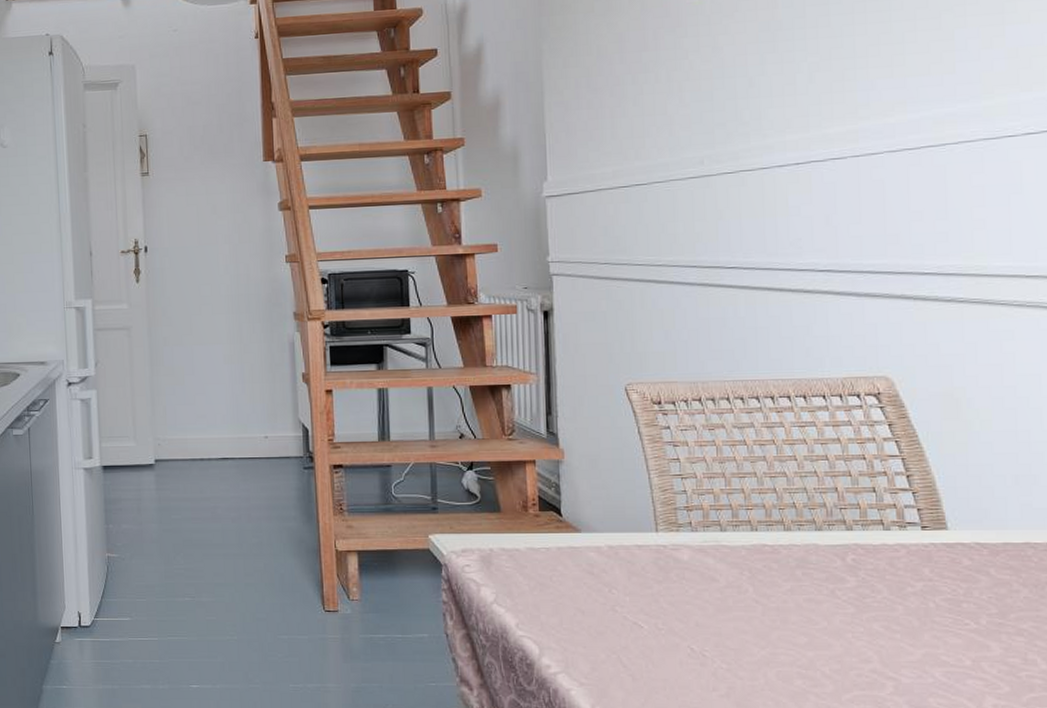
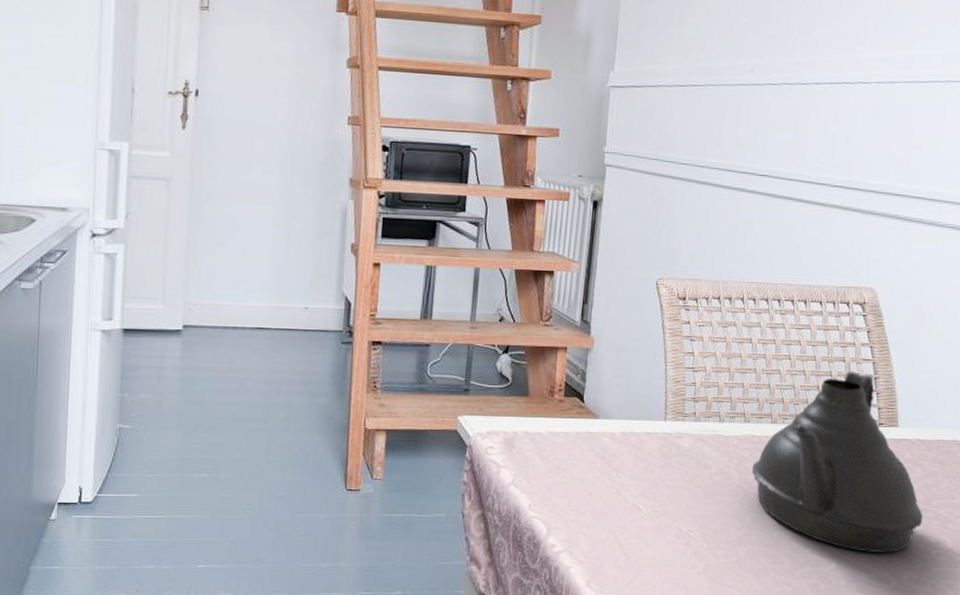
teapot: none [768,469,1001,674] -> present [751,371,924,553]

